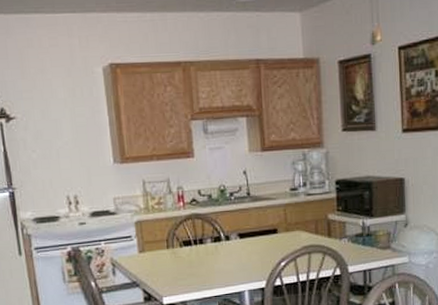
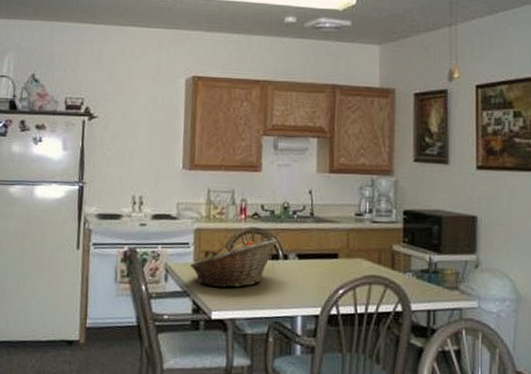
fruit basket: none [135,221,217,275] -> present [189,237,277,288]

